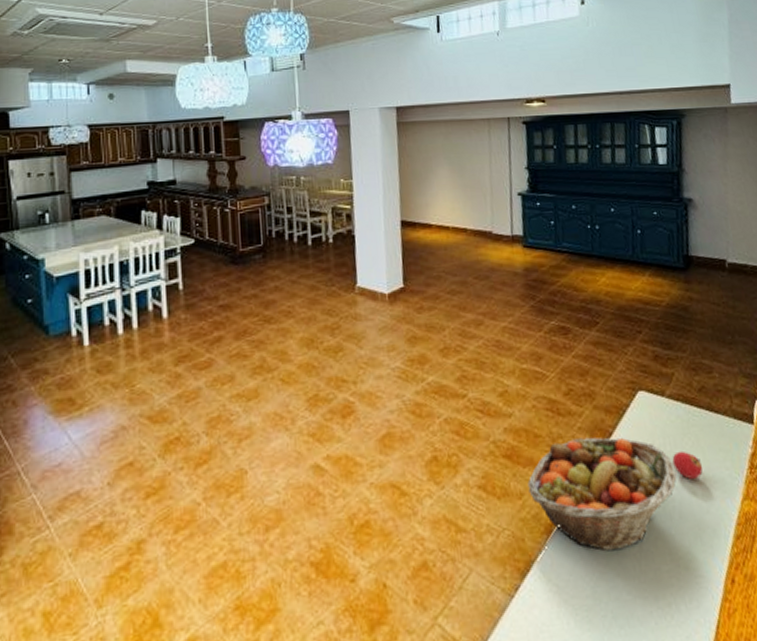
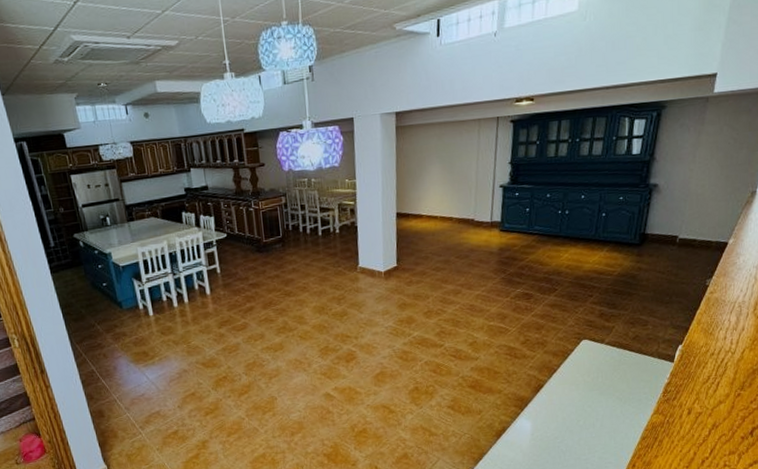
fruit basket: present [527,437,677,551] -> none [486,373,603,447]
fruit: present [672,451,703,479] -> none [602,381,626,401]

